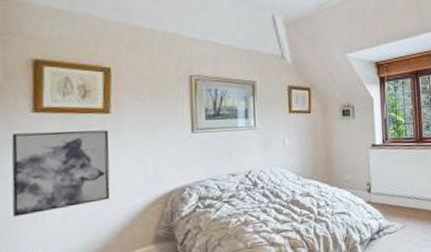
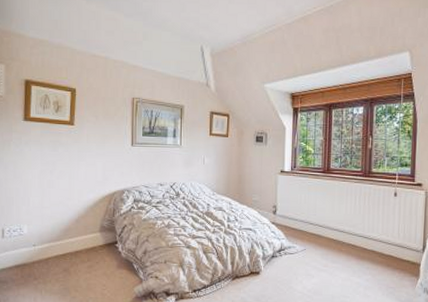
wall art: present [11,130,111,217] -> none [9,136,73,198]

